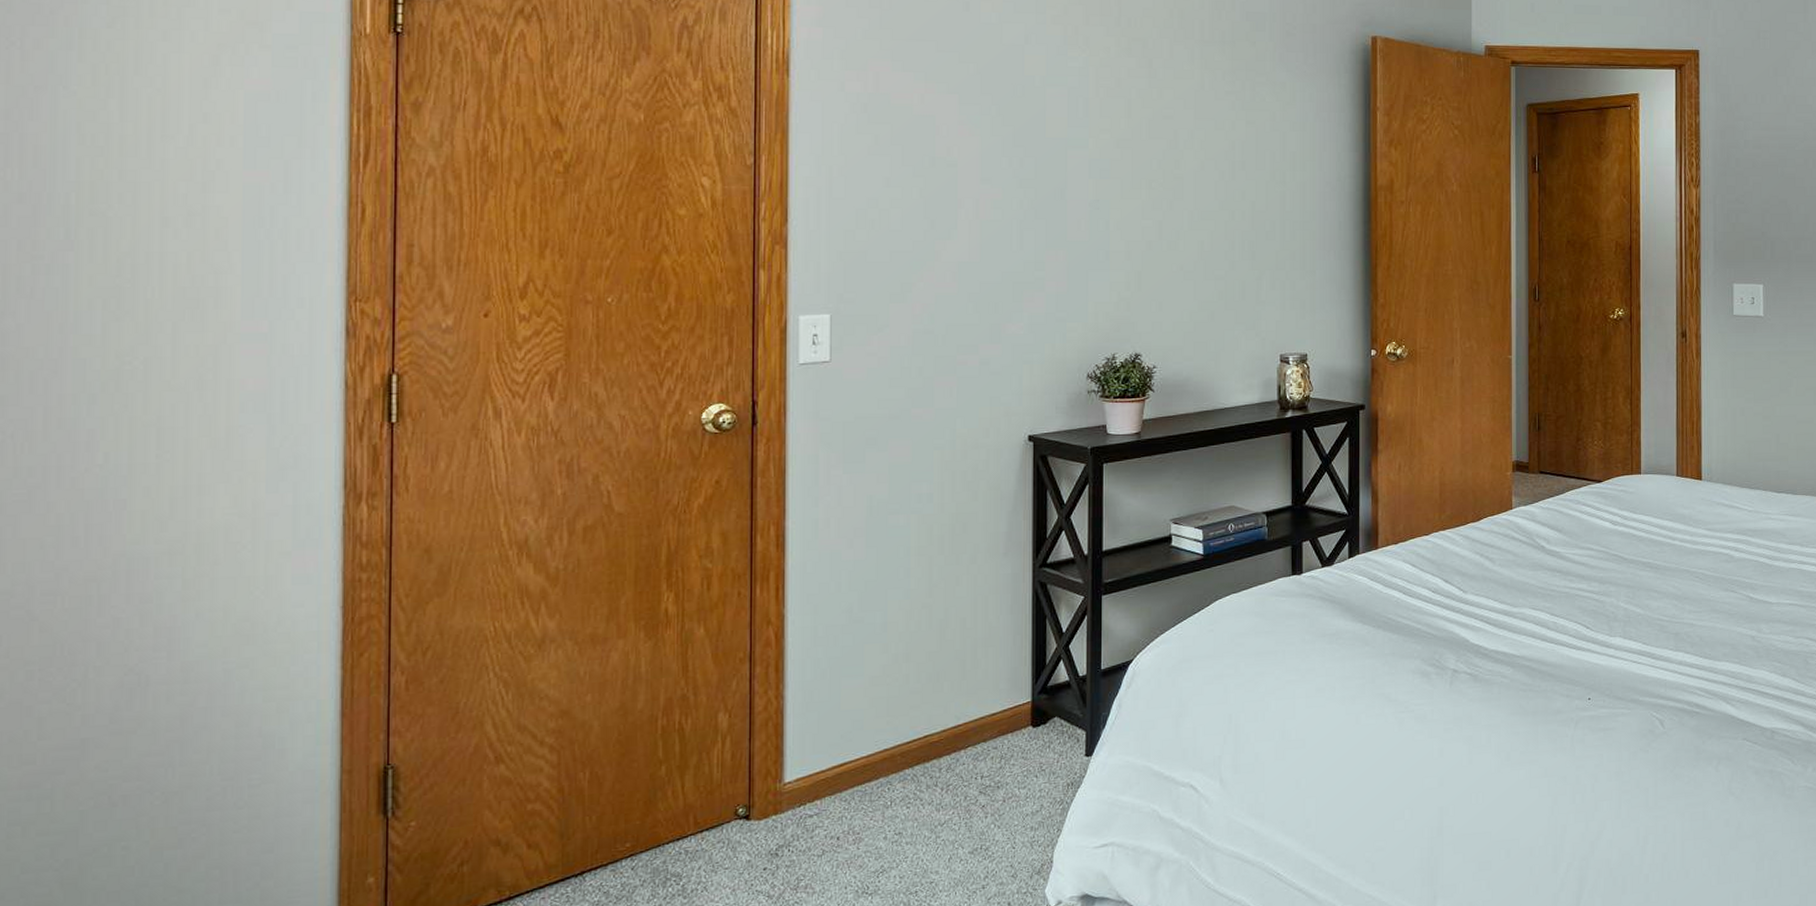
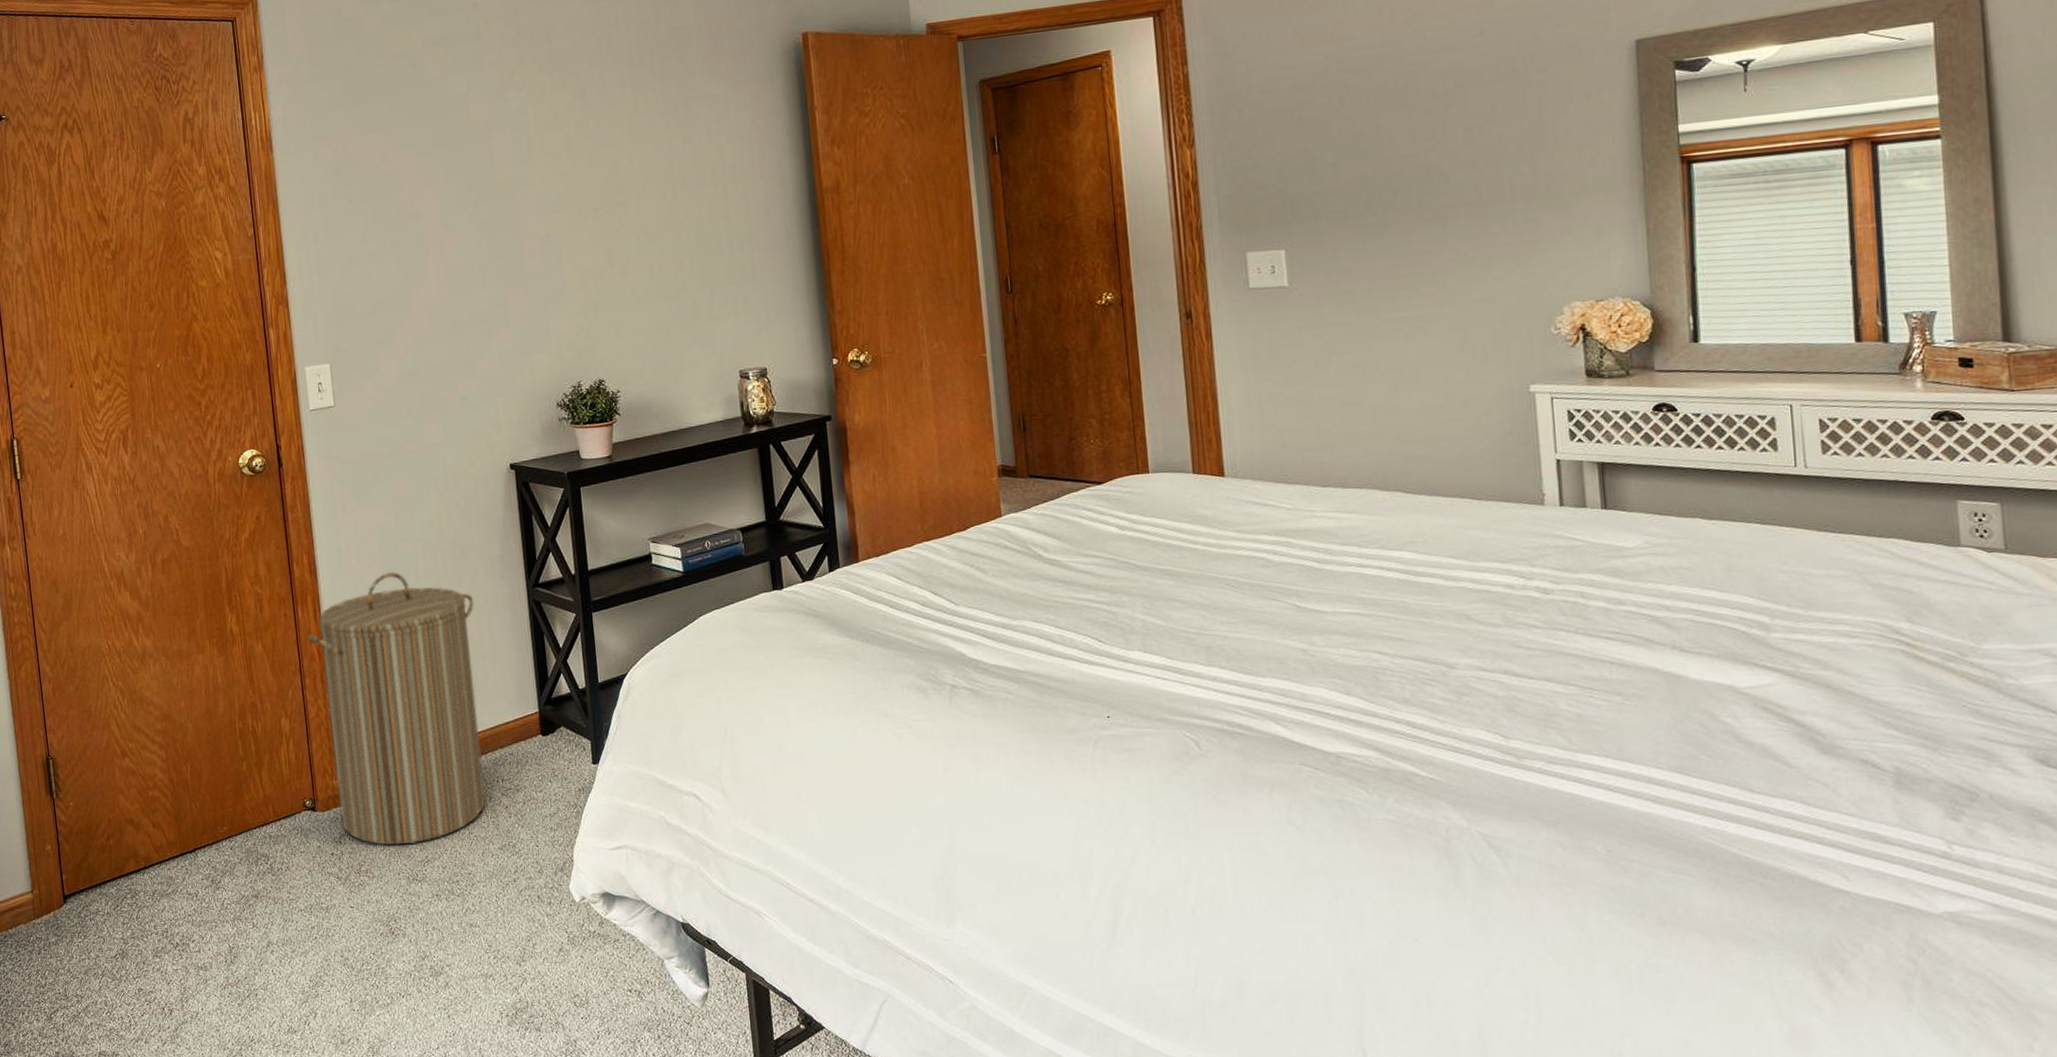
laundry hamper: none [764,548,971,855] -> present [307,572,486,845]

